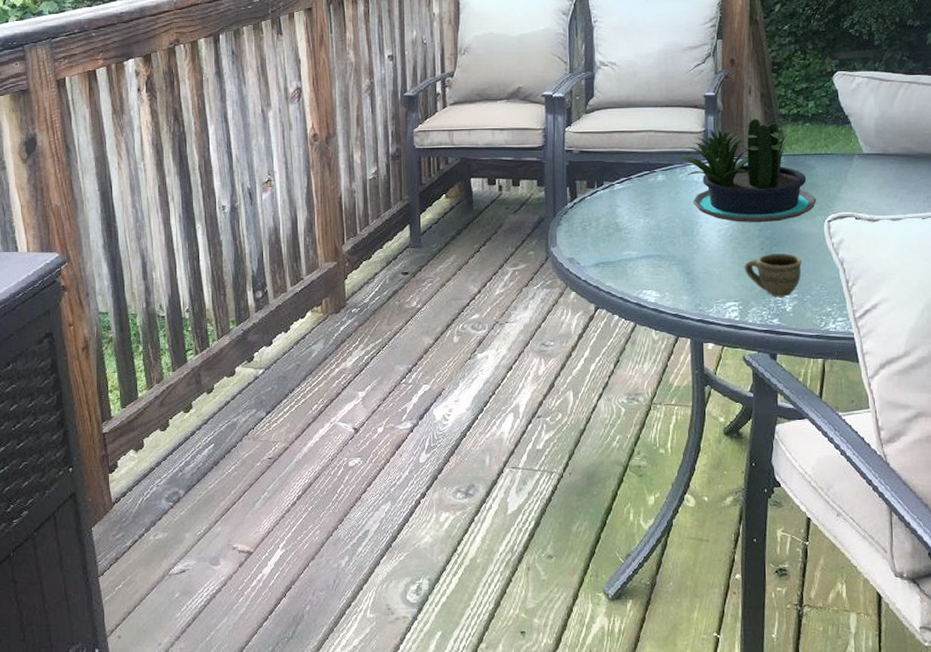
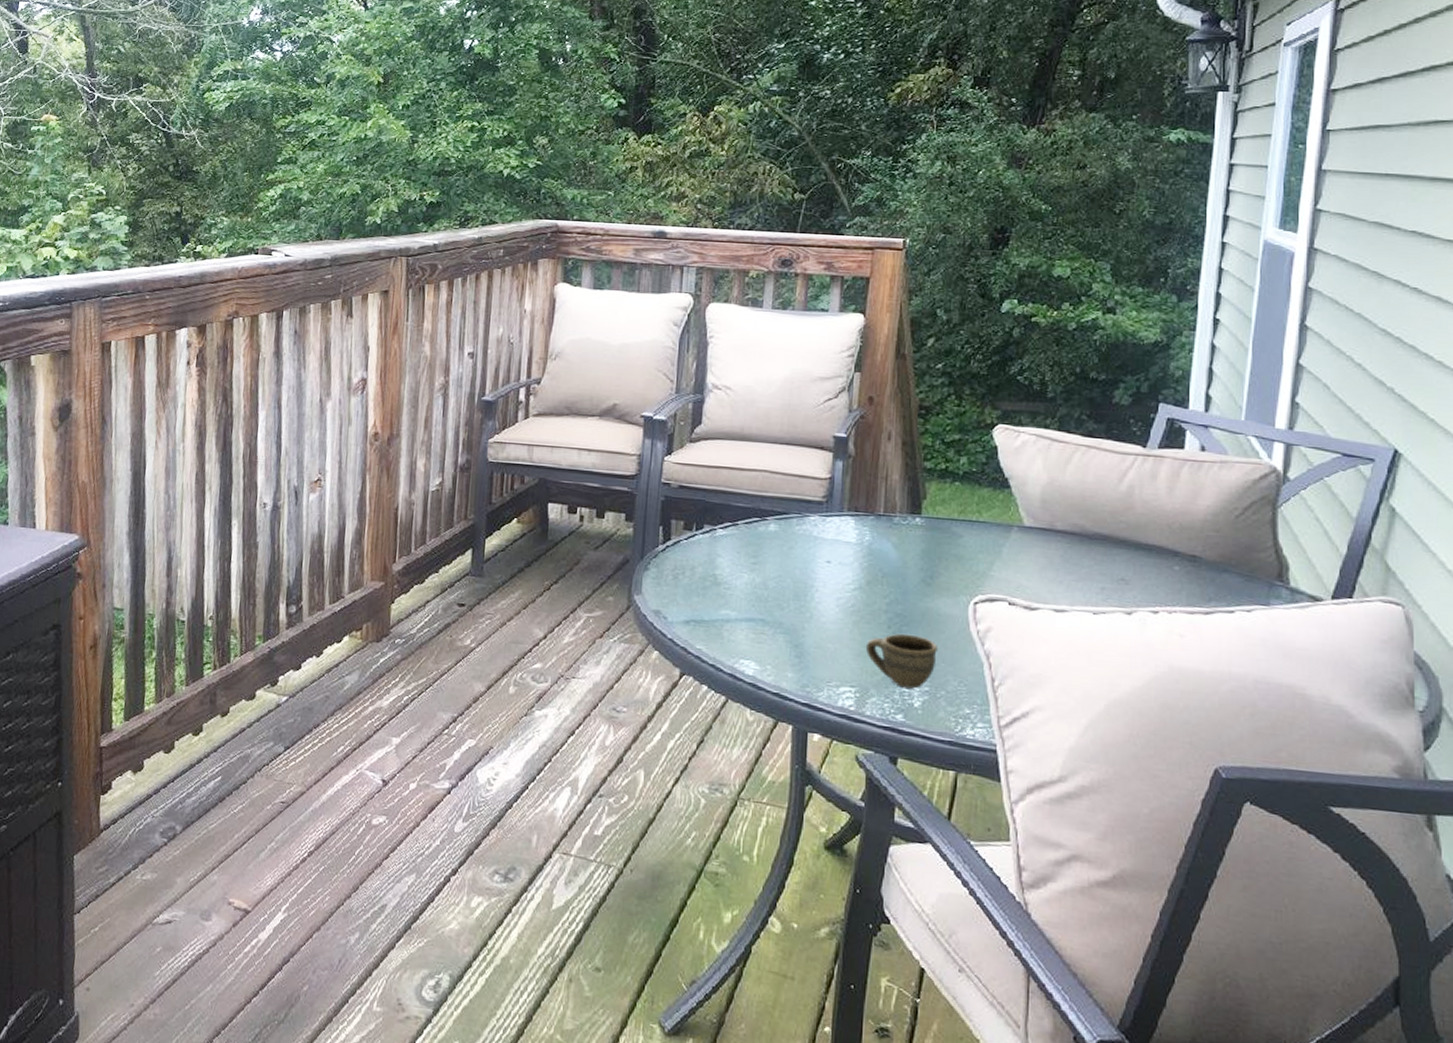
potted plant: present [675,119,816,223] -> none [793,470,961,597]

